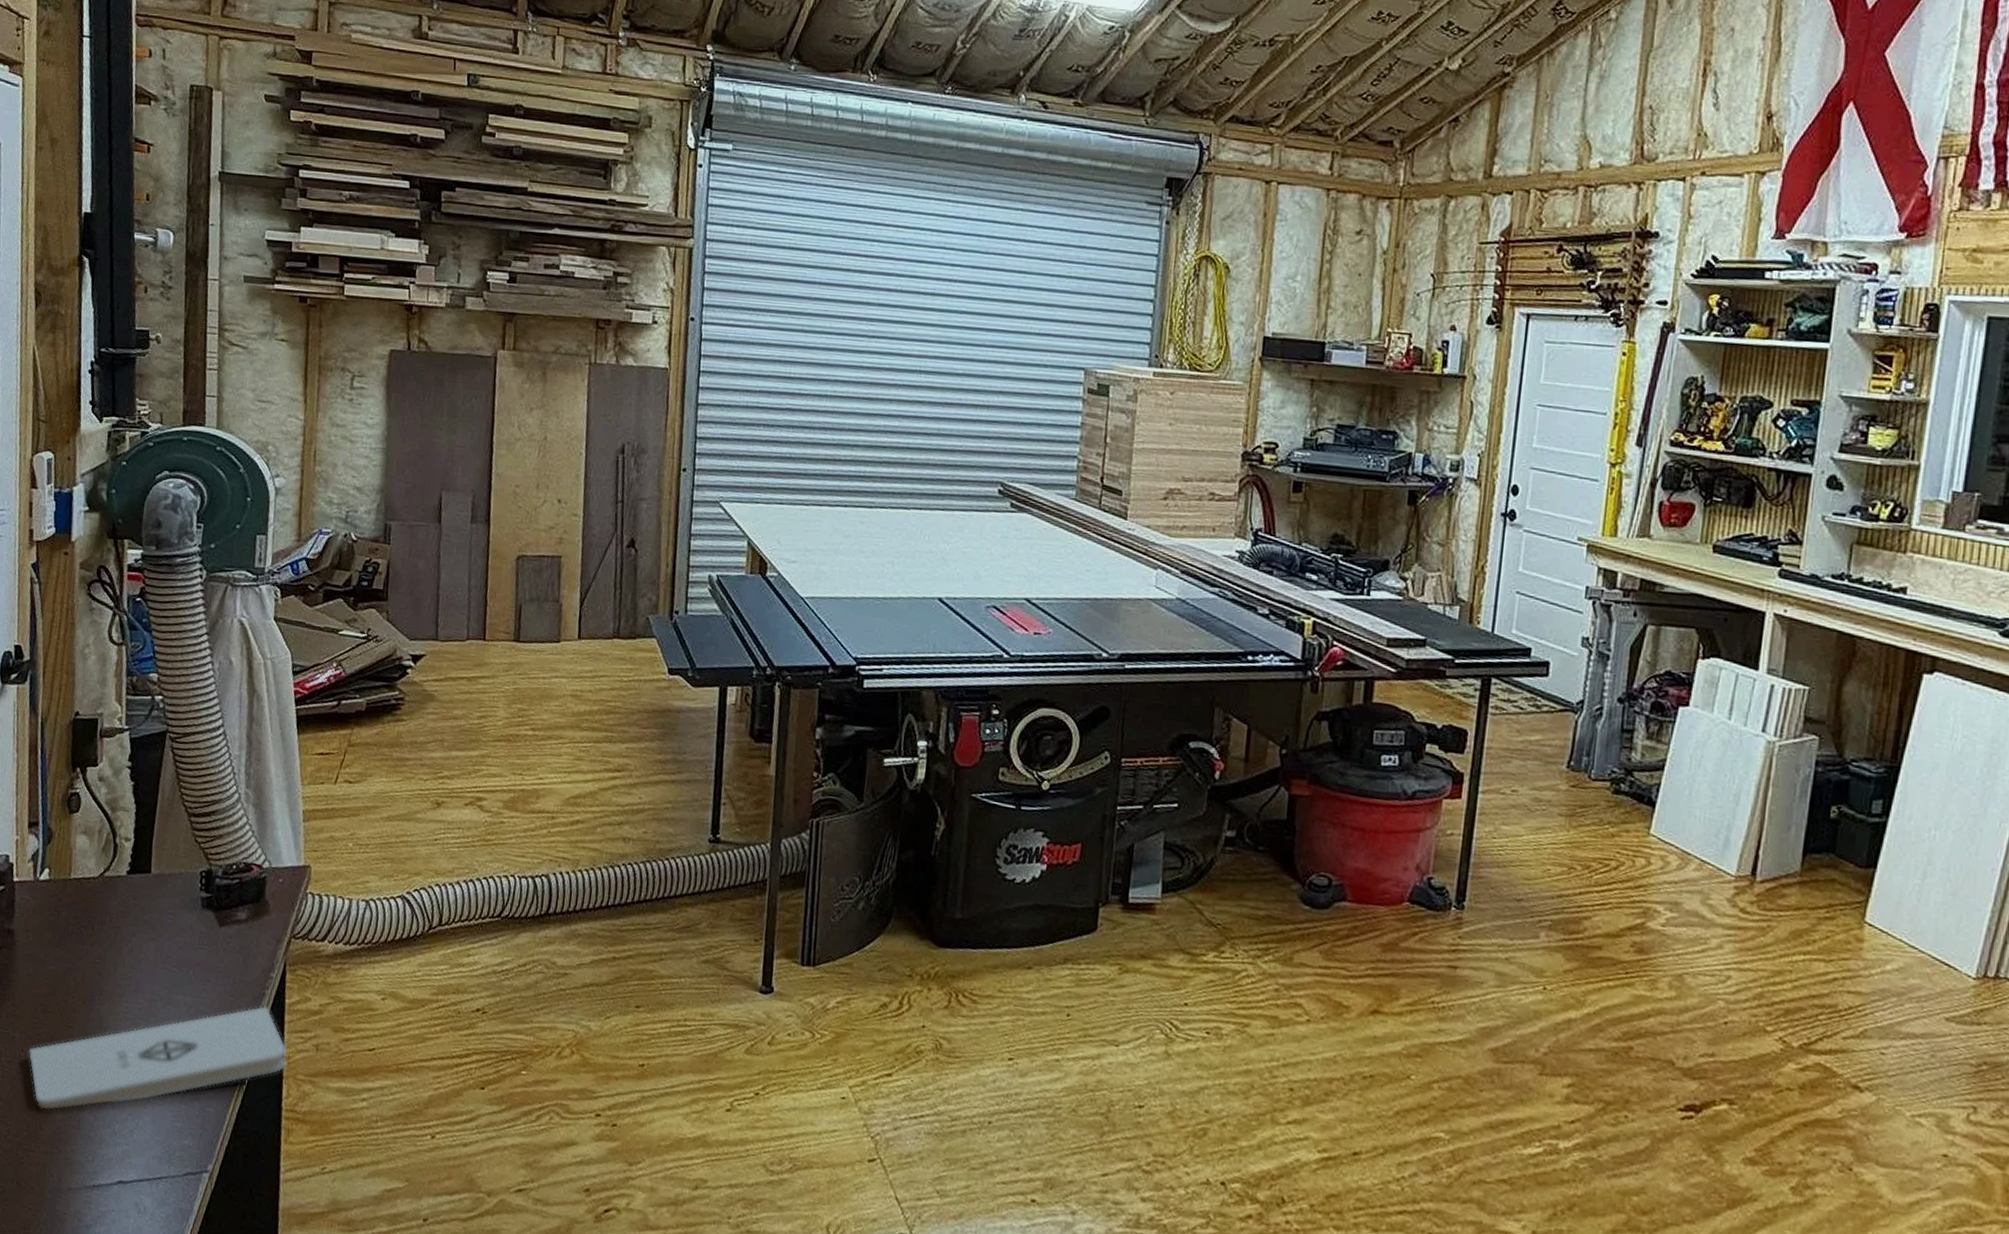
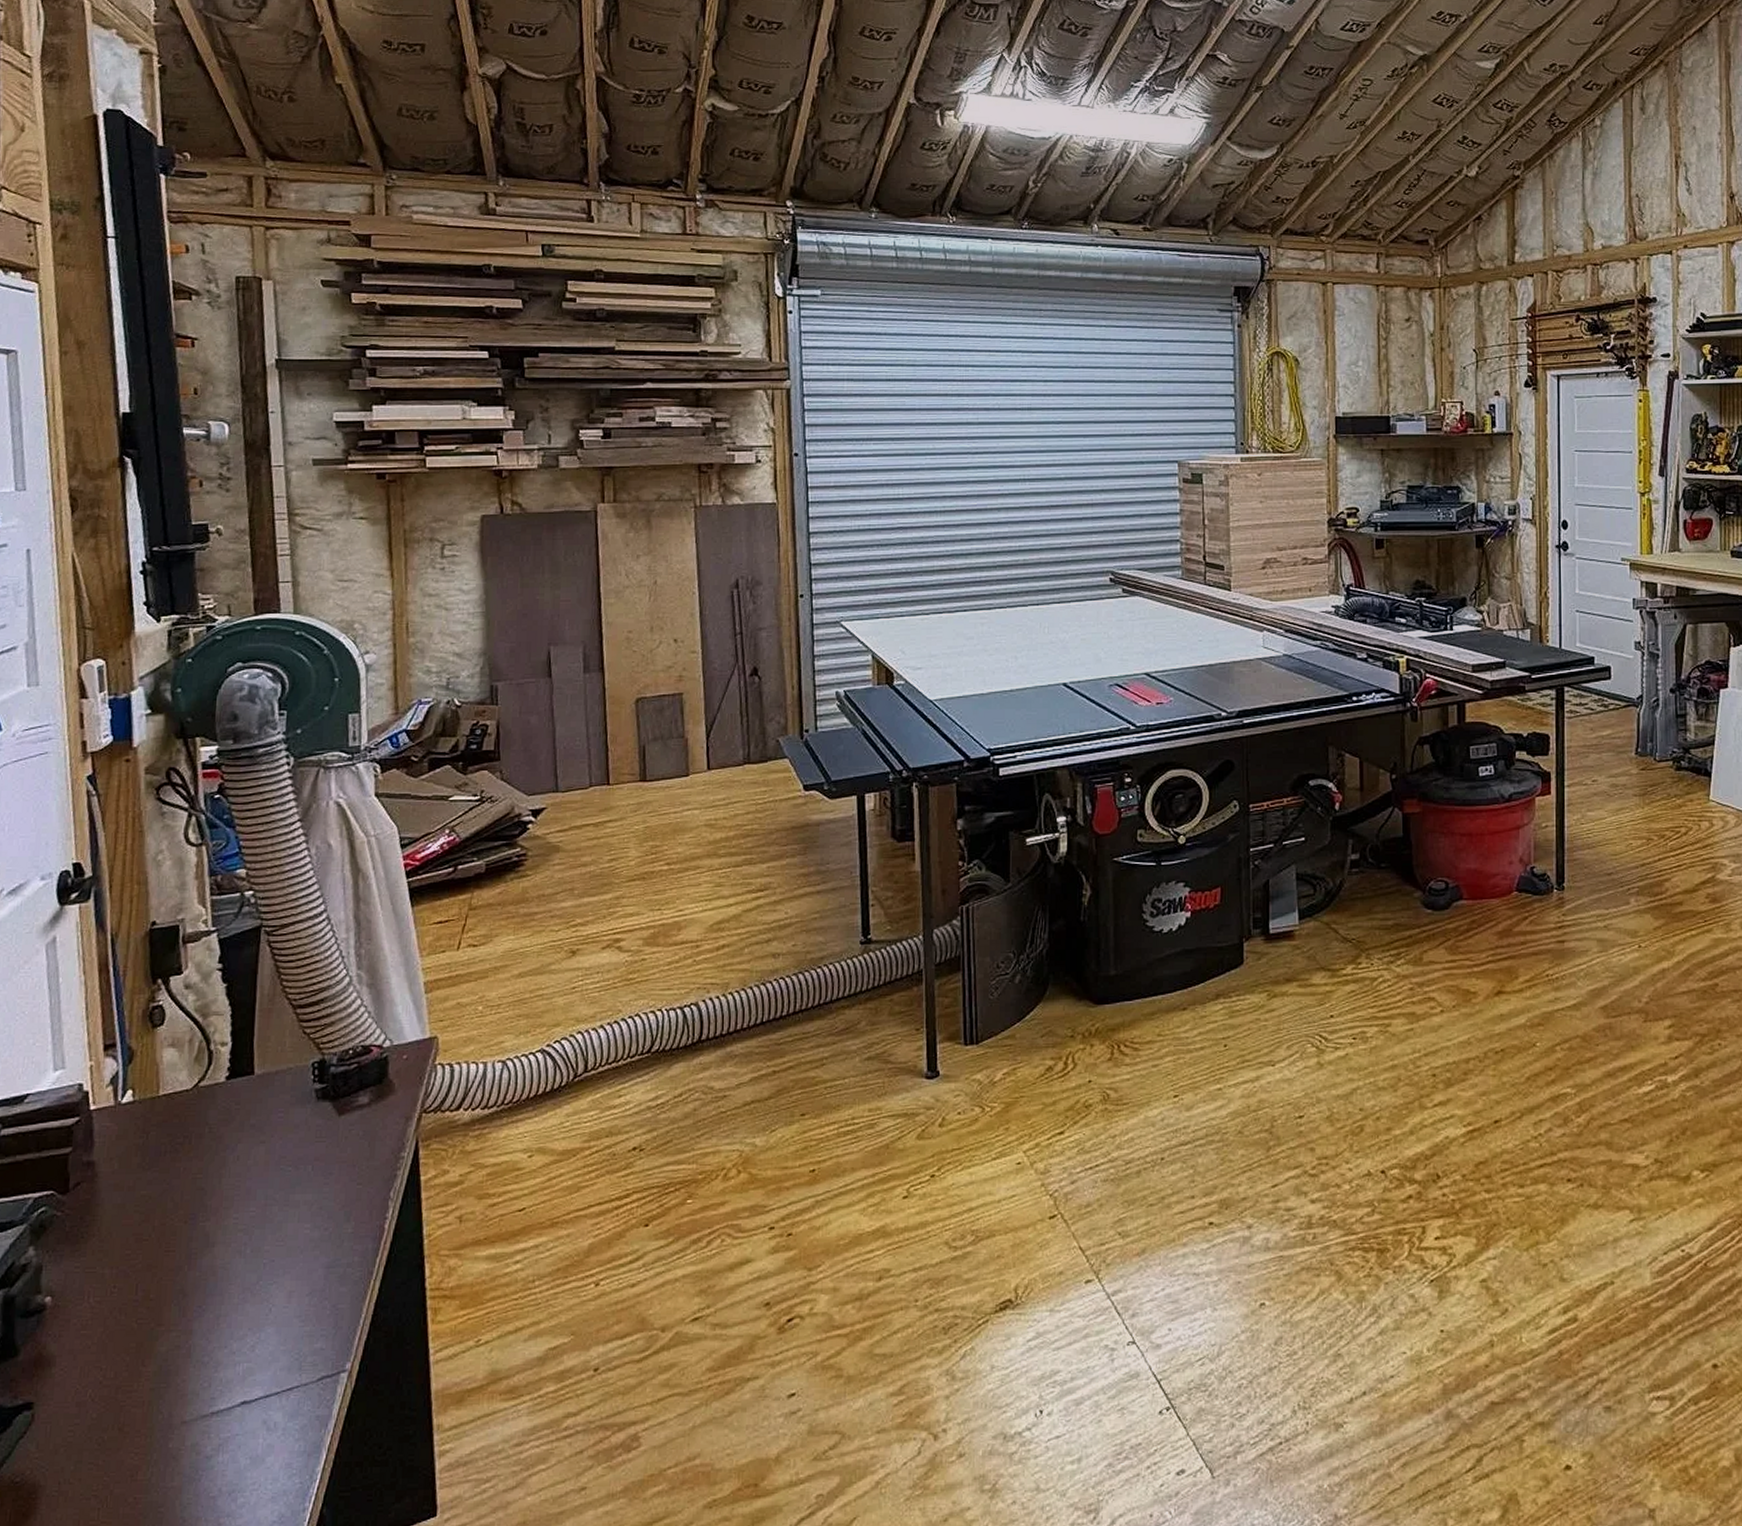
notepad: present [28,1005,287,1110] -> none [121,1187,427,1345]

